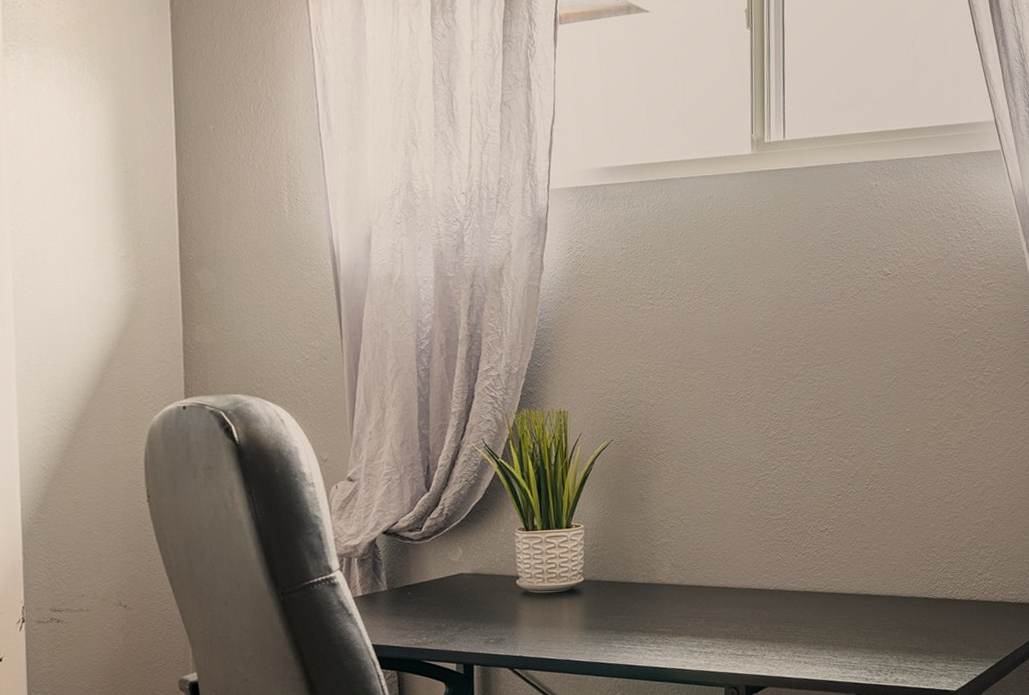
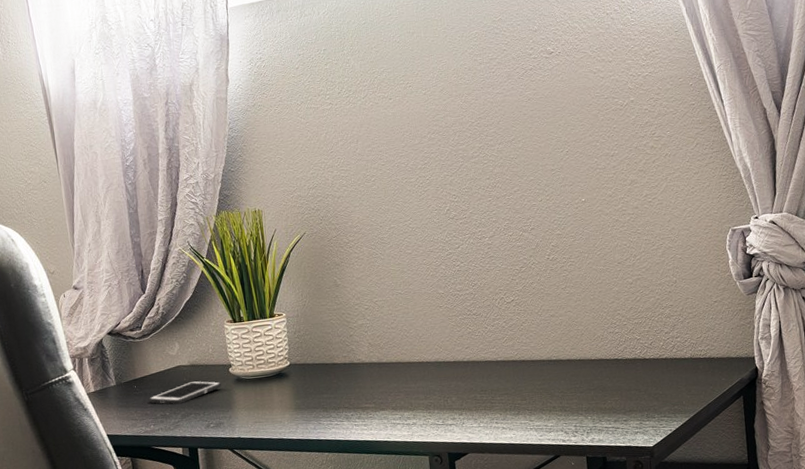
cell phone: none [422,591,507,616] -> present [148,380,222,405]

